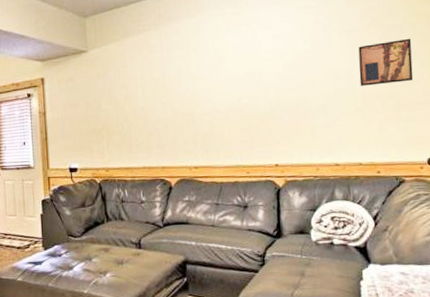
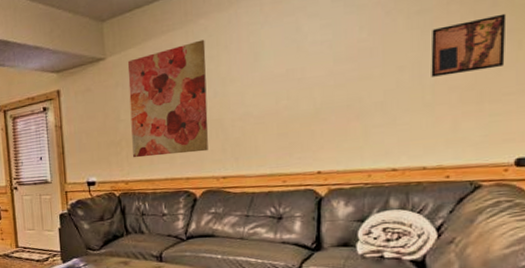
wall art: none [108,41,181,146] -> present [127,39,209,158]

